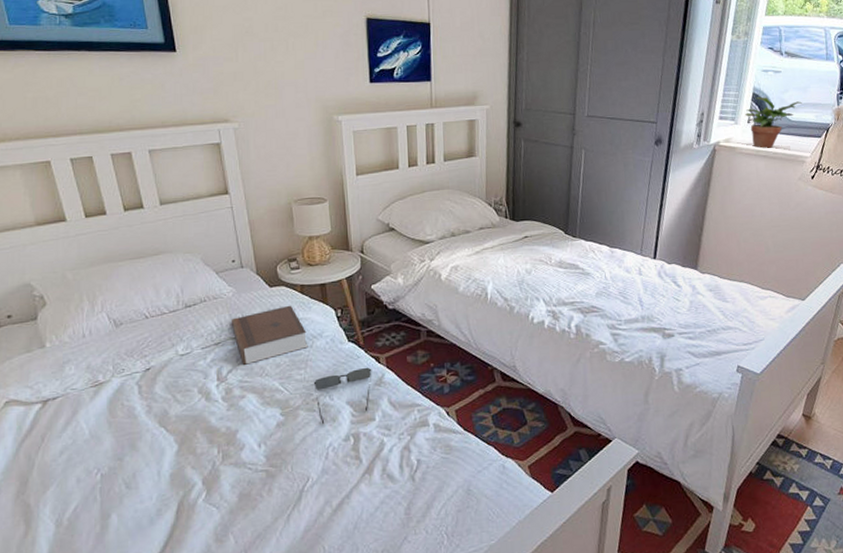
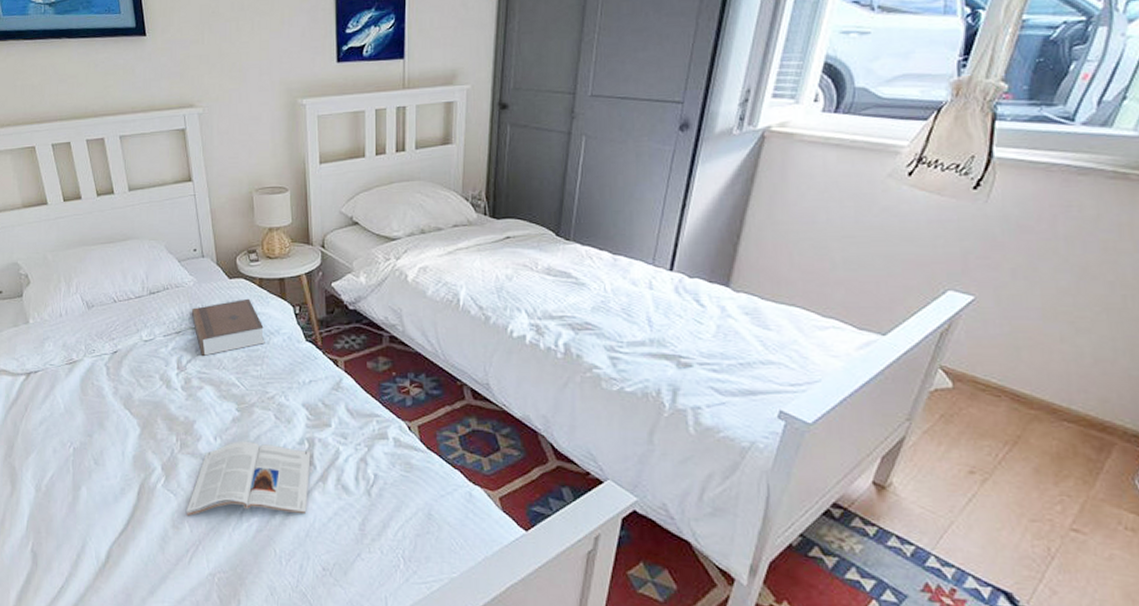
magazine: none [230,443,357,528] -> present [186,440,311,517]
eyeglasses: present [313,367,372,425] -> none [269,369,330,425]
potted plant: present [745,97,802,149] -> none [811,67,901,136]

